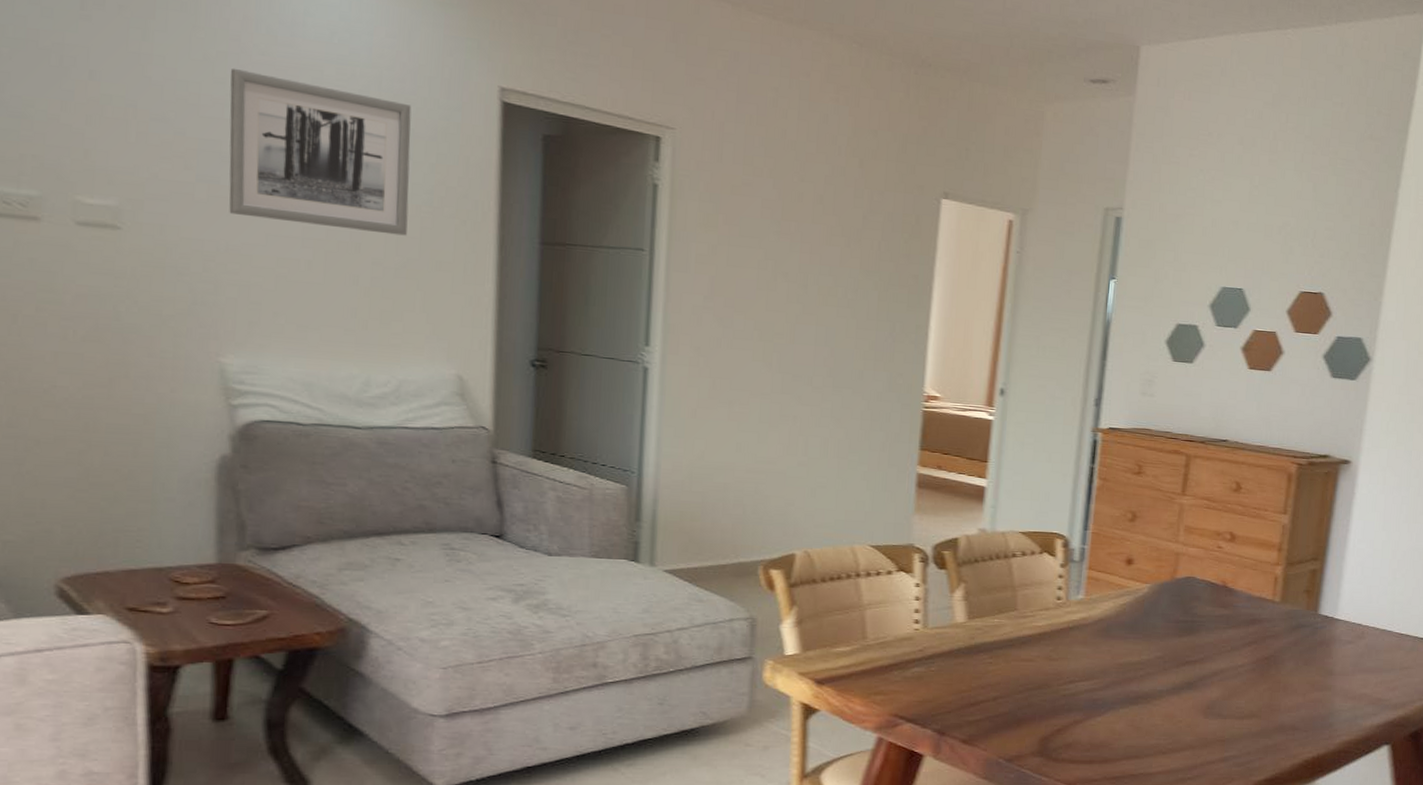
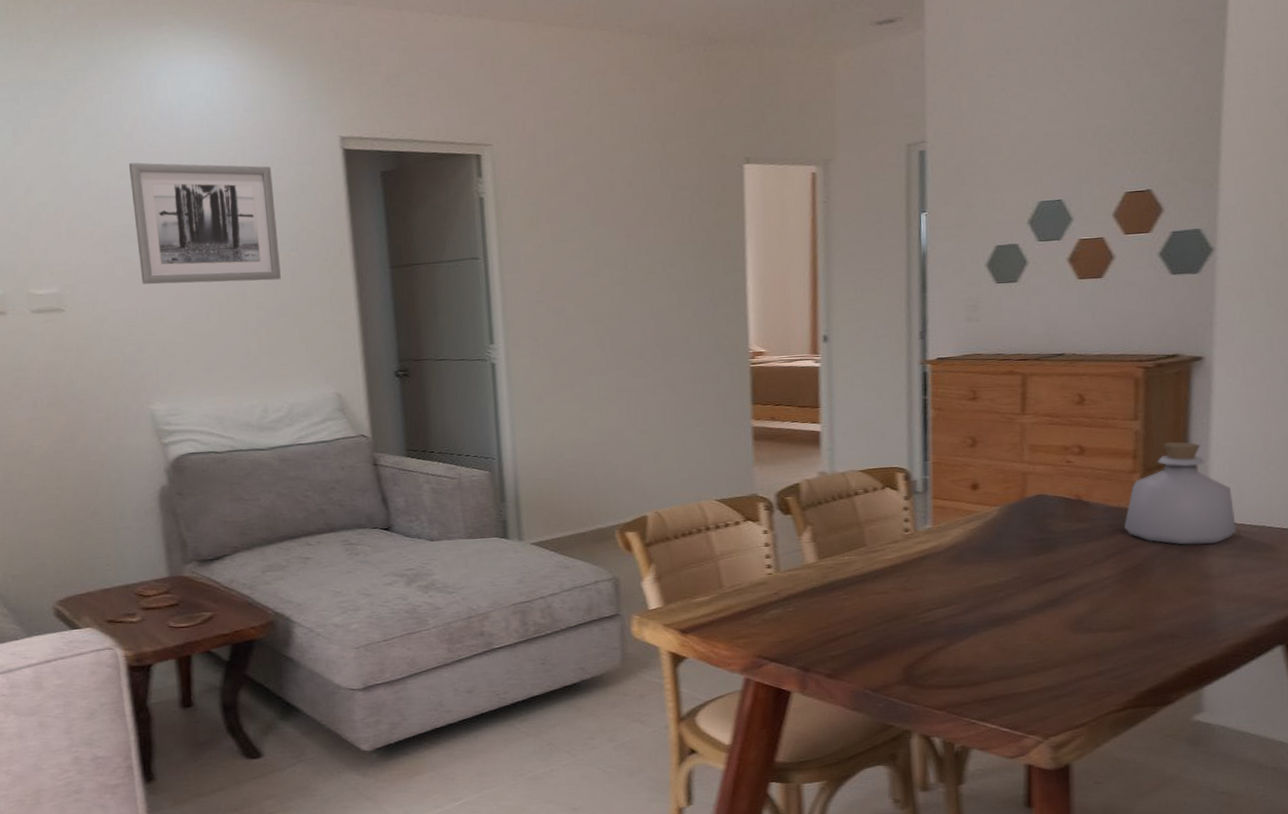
bottle: none [1263,538,1362,642] -> present [1124,441,1237,545]

